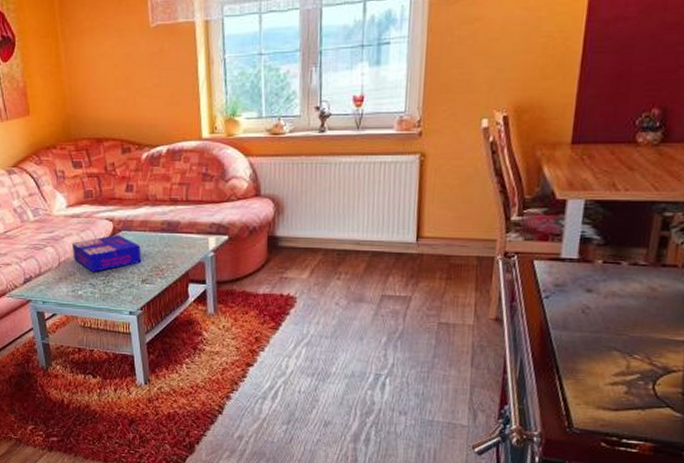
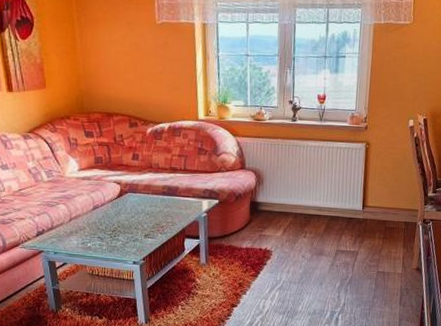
board game: present [71,235,142,272] -> none [82,196,145,227]

